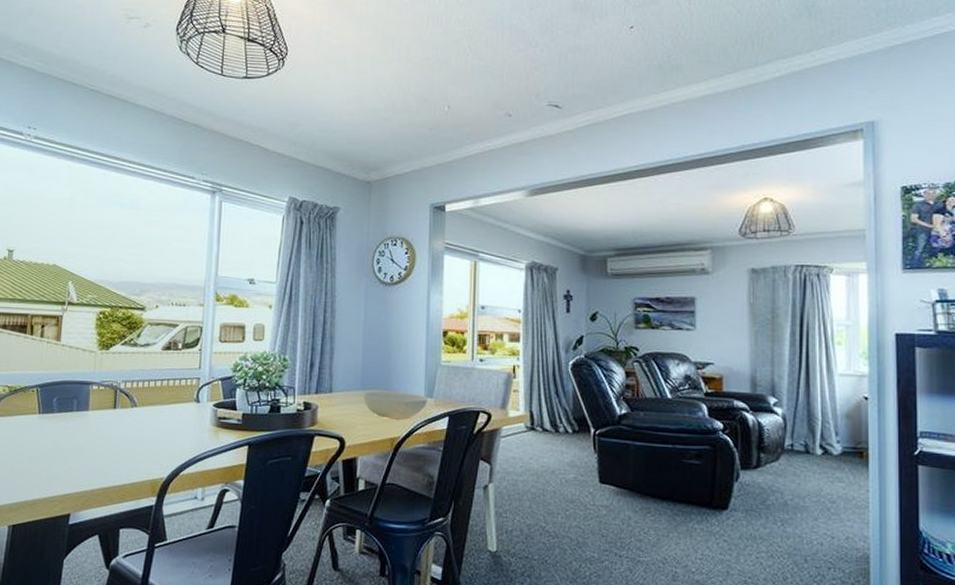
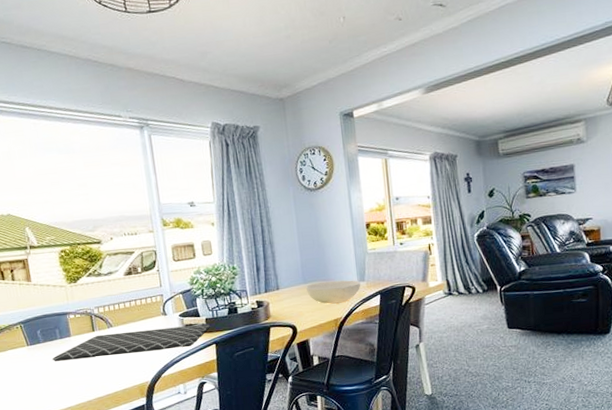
placemat: none [62,414,246,443] -> present [52,324,210,361]

